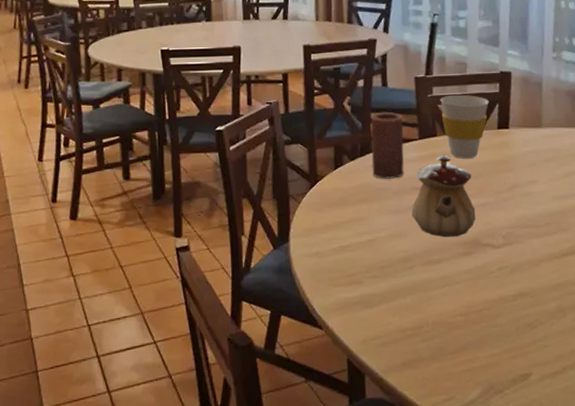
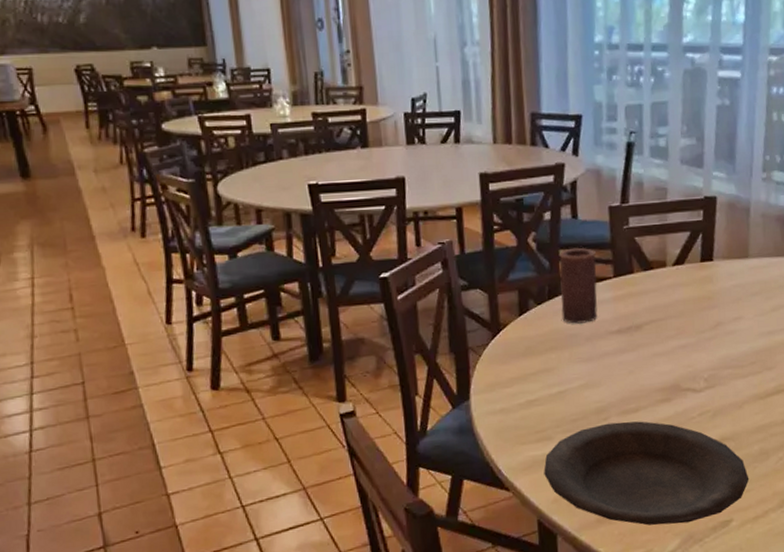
plate: none [354,271,547,374] -> present [543,421,749,526]
teapot: present [411,155,476,238] -> none [606,293,676,384]
cup: present [440,94,489,159] -> none [637,224,692,297]

